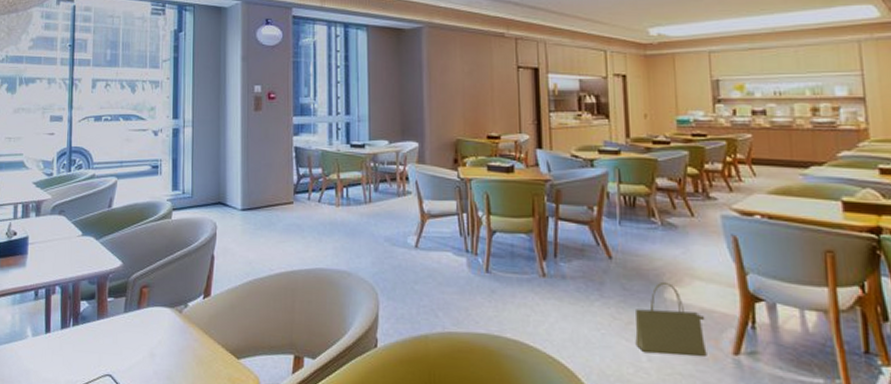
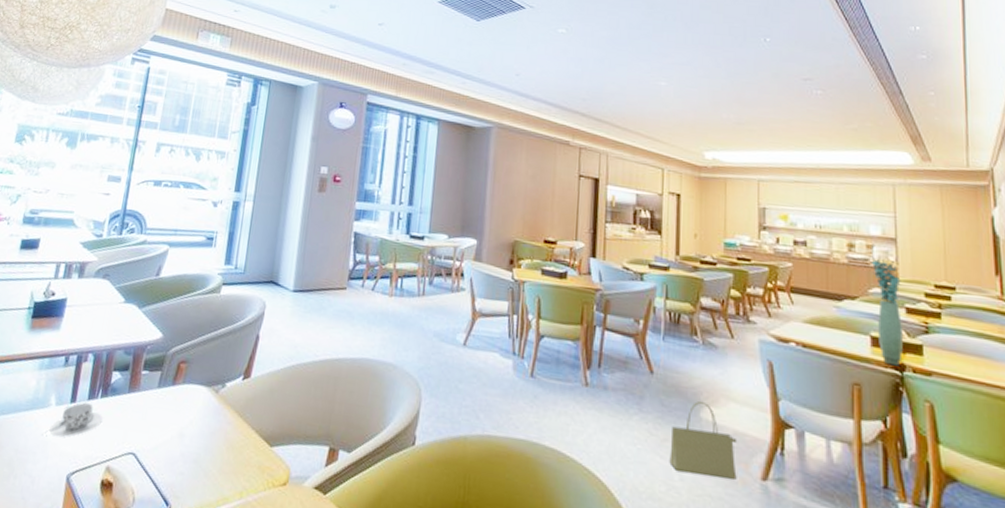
teacup: none [24,331,78,366] -> present [42,402,104,437]
vase: none [838,118,879,230] -> present [871,256,904,366]

